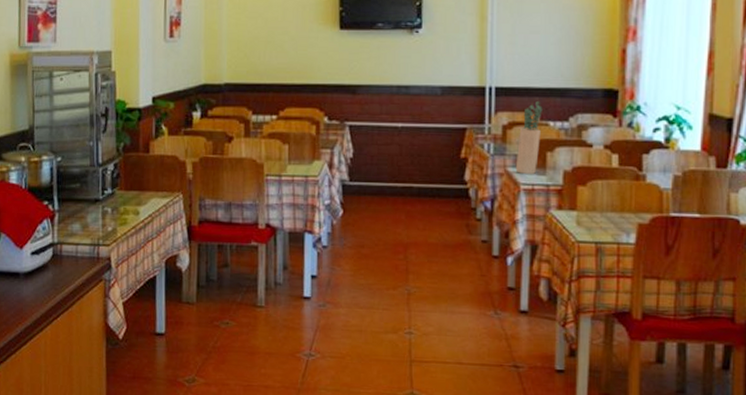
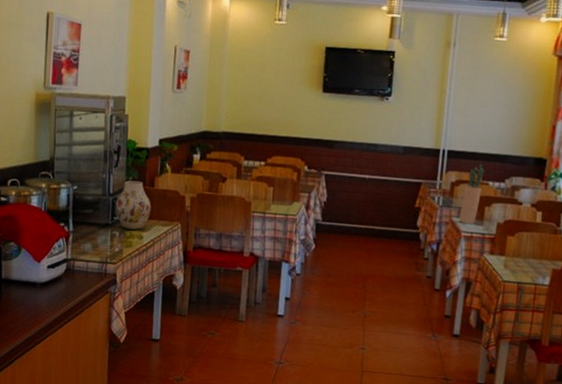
vase: none [106,146,147,205] -> present [115,180,152,230]

